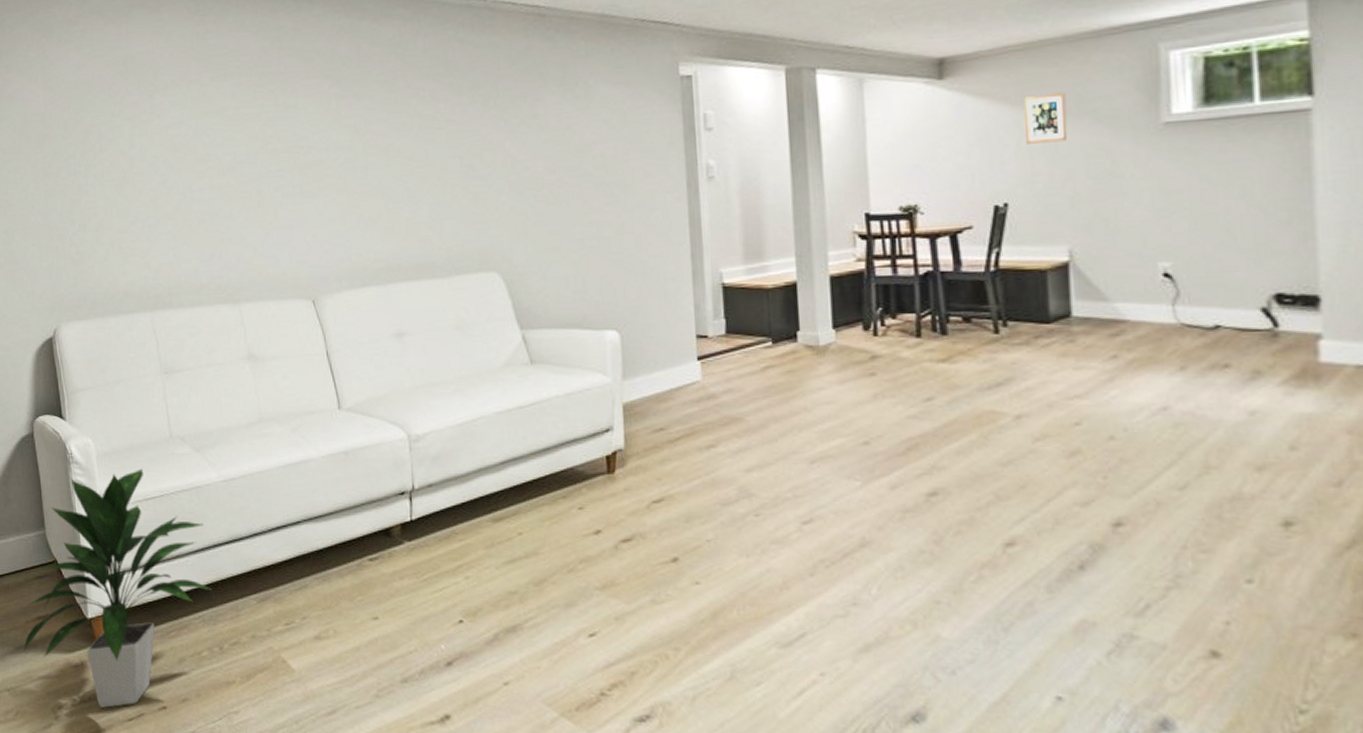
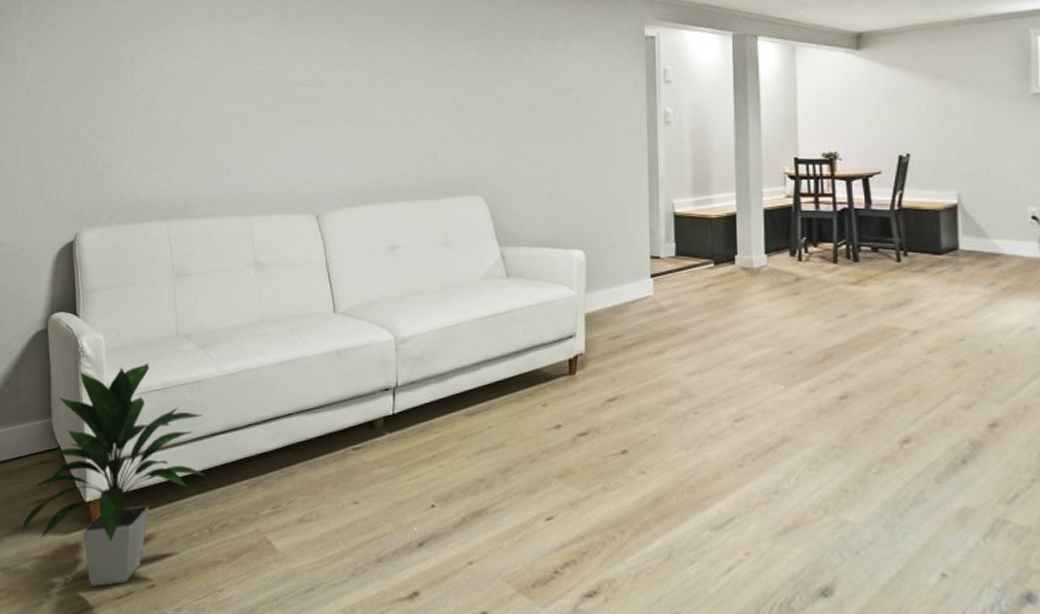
picture frame: present [1024,92,1067,144] -> none [924,65,958,106]

